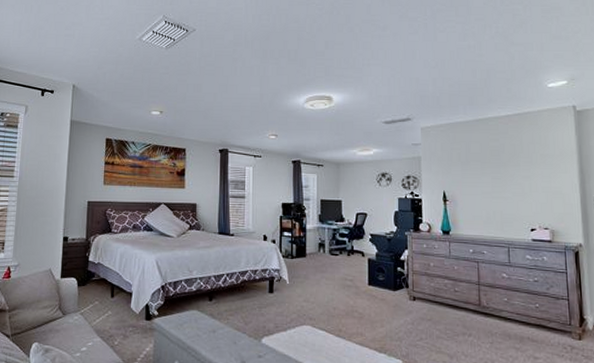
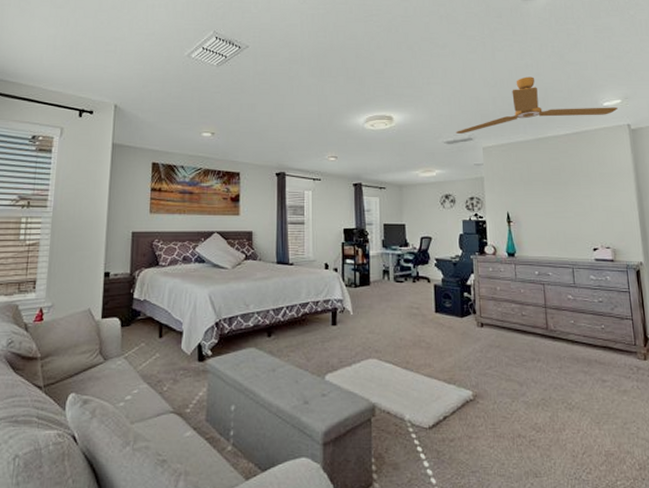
ceiling fan: none [394,58,563,114] -> present [455,76,618,134]

